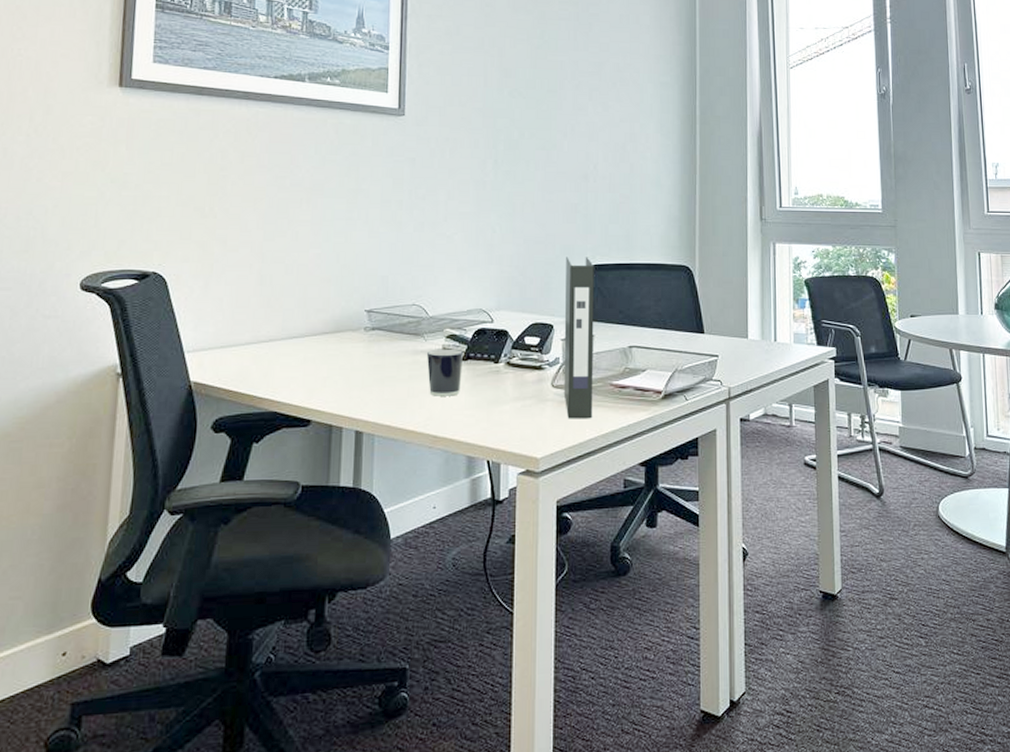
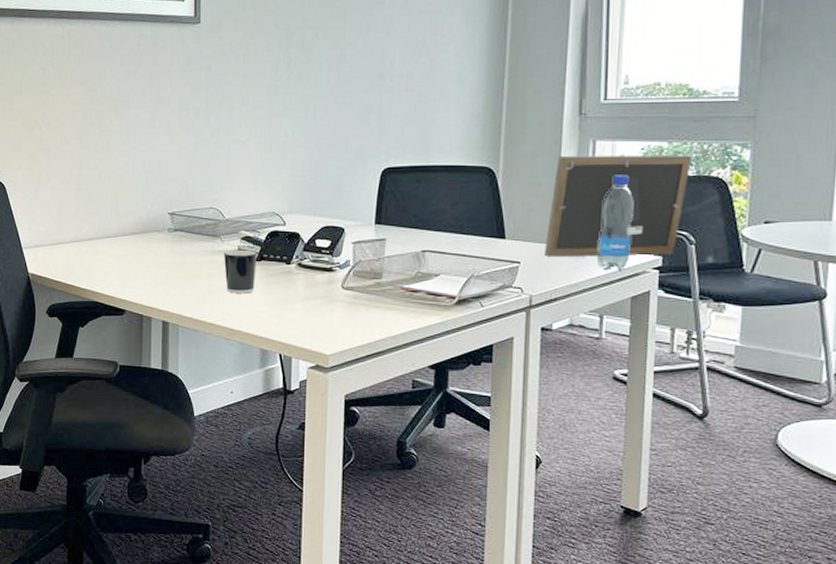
binder: present [563,256,594,419] -> none [353,159,388,321]
picture frame: none [738,256,852,351] -> present [543,155,692,258]
bottle: none [783,274,810,362] -> present [597,175,634,271]

